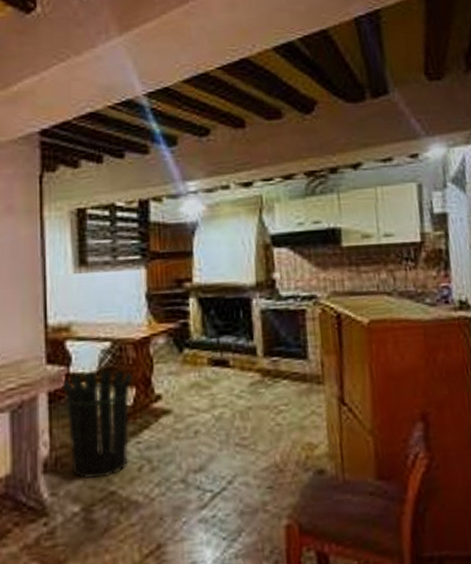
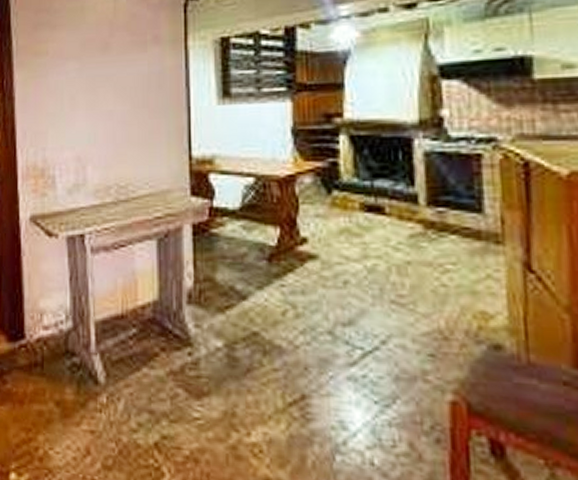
waste bin: present [60,369,132,479] -> none [204,206,276,317]

